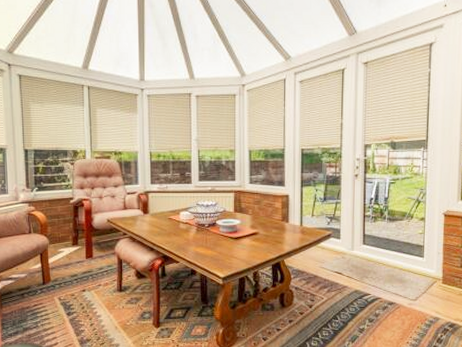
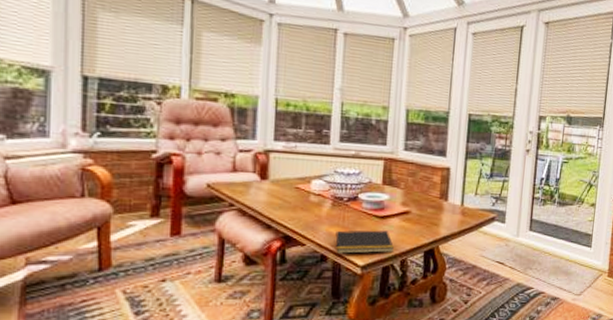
notepad: none [200,249,247,268] -> present [334,230,394,254]

